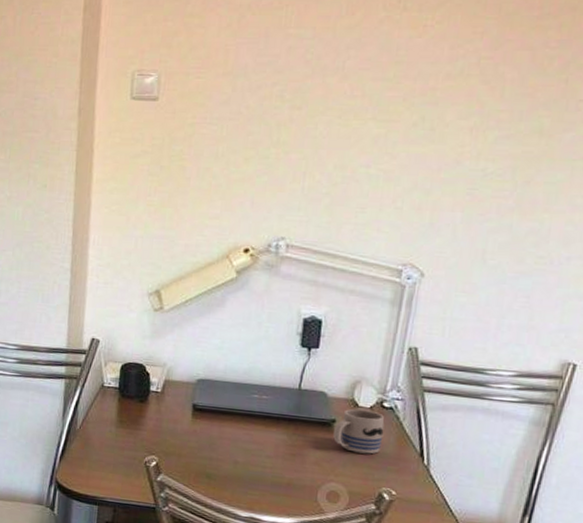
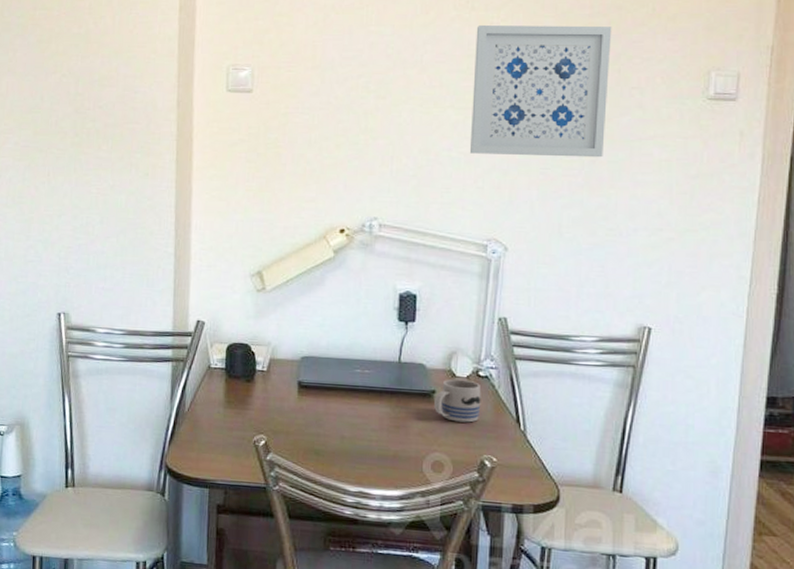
wall art: none [389,27,563,178] -> present [469,24,612,158]

